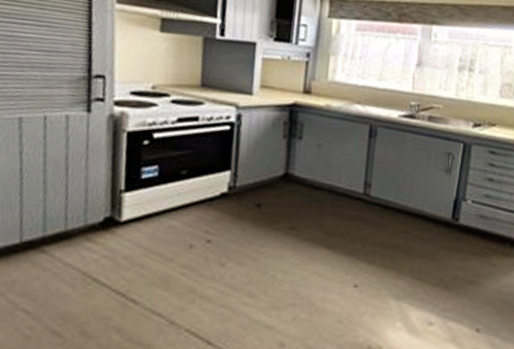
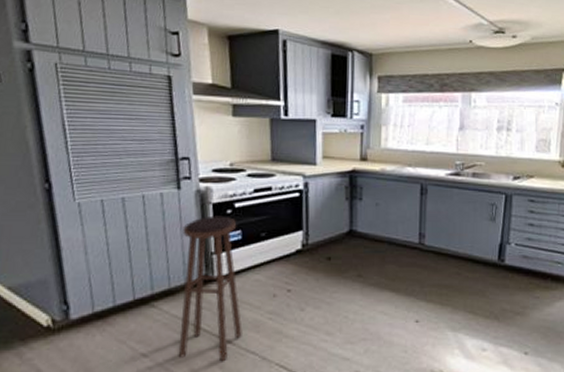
stool: none [67,146,154,325] -> present [178,215,244,362]

